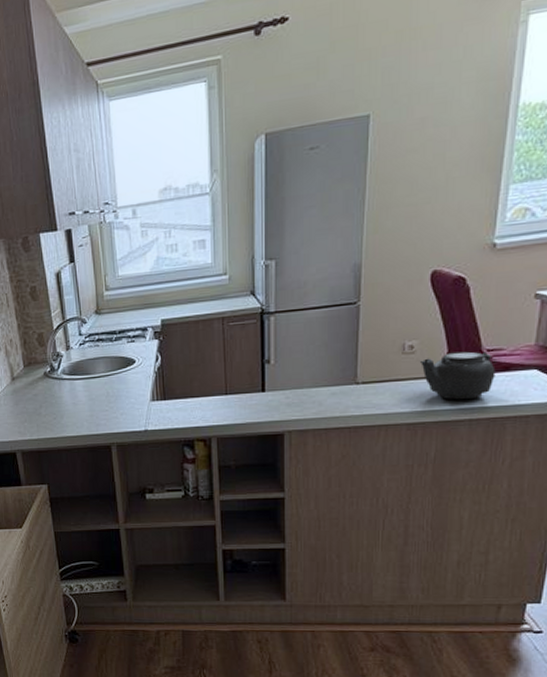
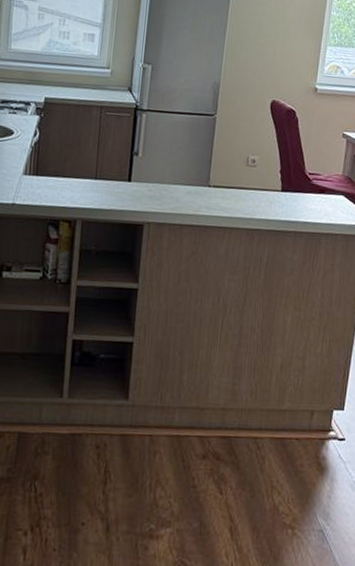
teapot: present [419,351,496,400] -> none [259,171,315,214]

